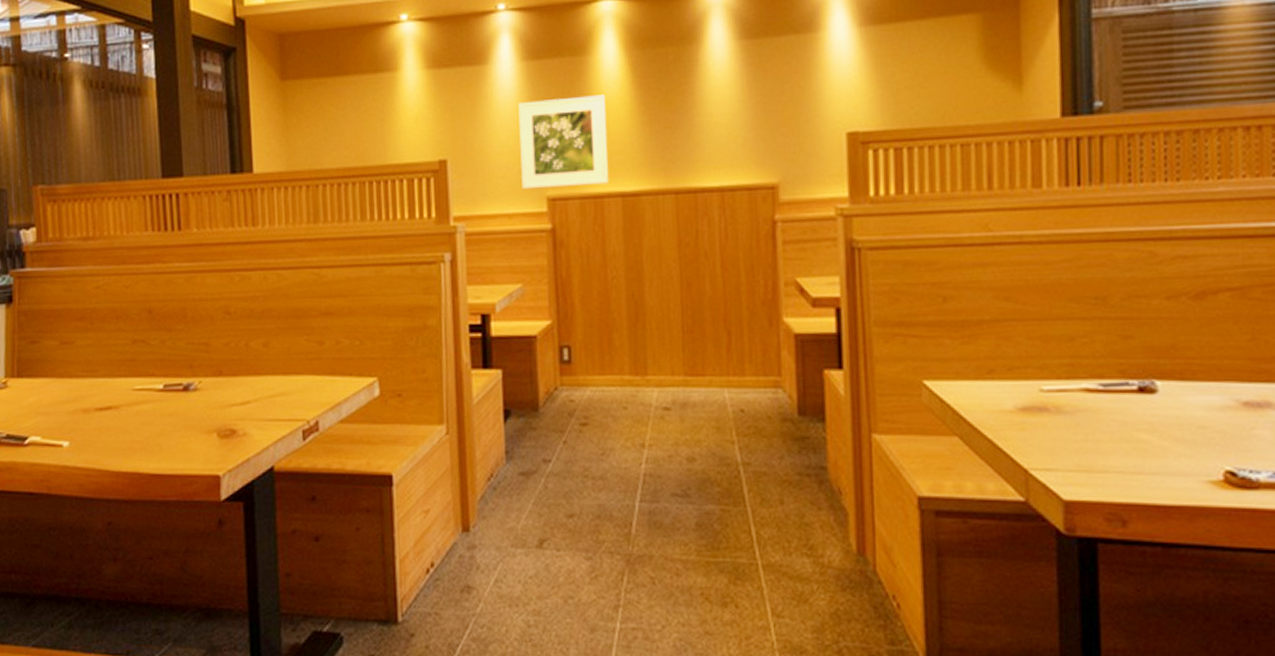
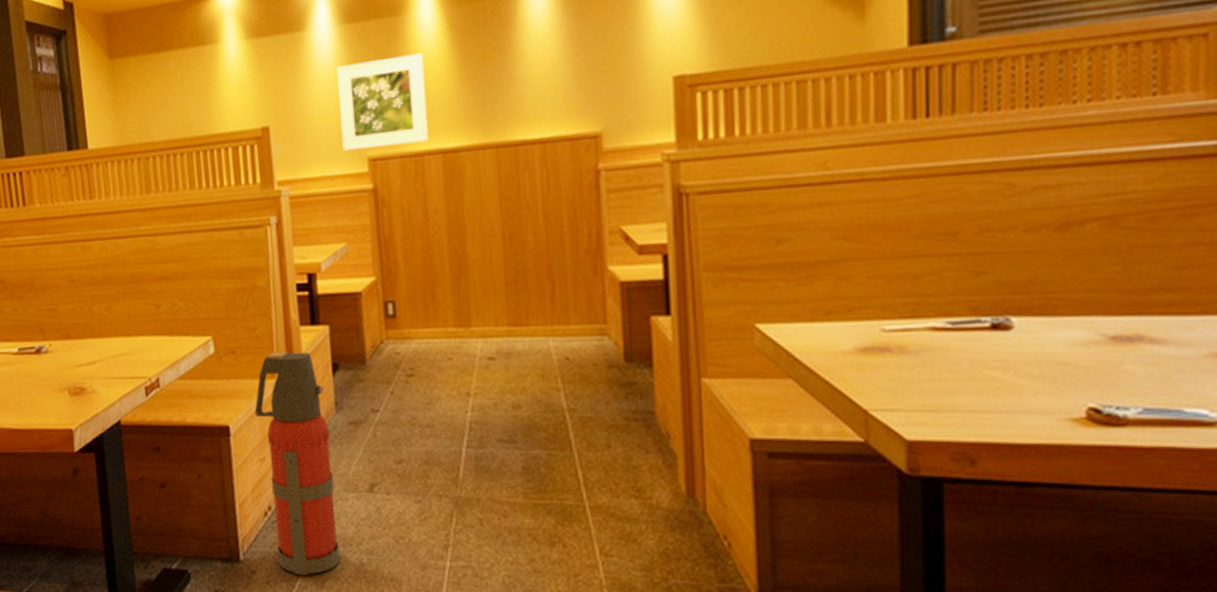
fire extinguisher: none [420,396,505,638] -> present [254,351,340,575]

